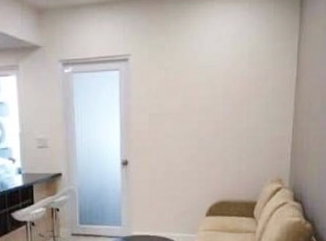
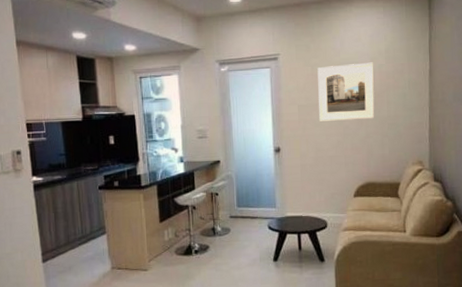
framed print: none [172,66,235,132] -> present [317,62,375,121]

